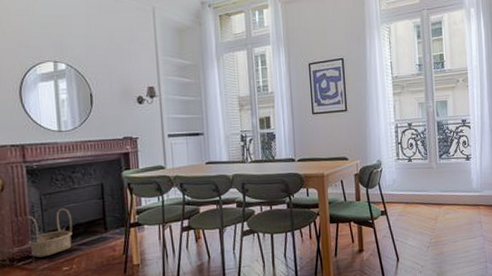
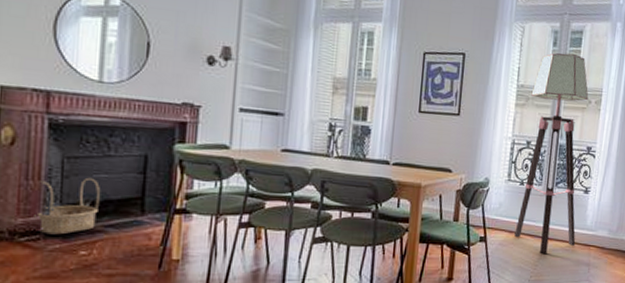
floor lamp: none [405,42,466,218] -> present [514,53,589,253]

